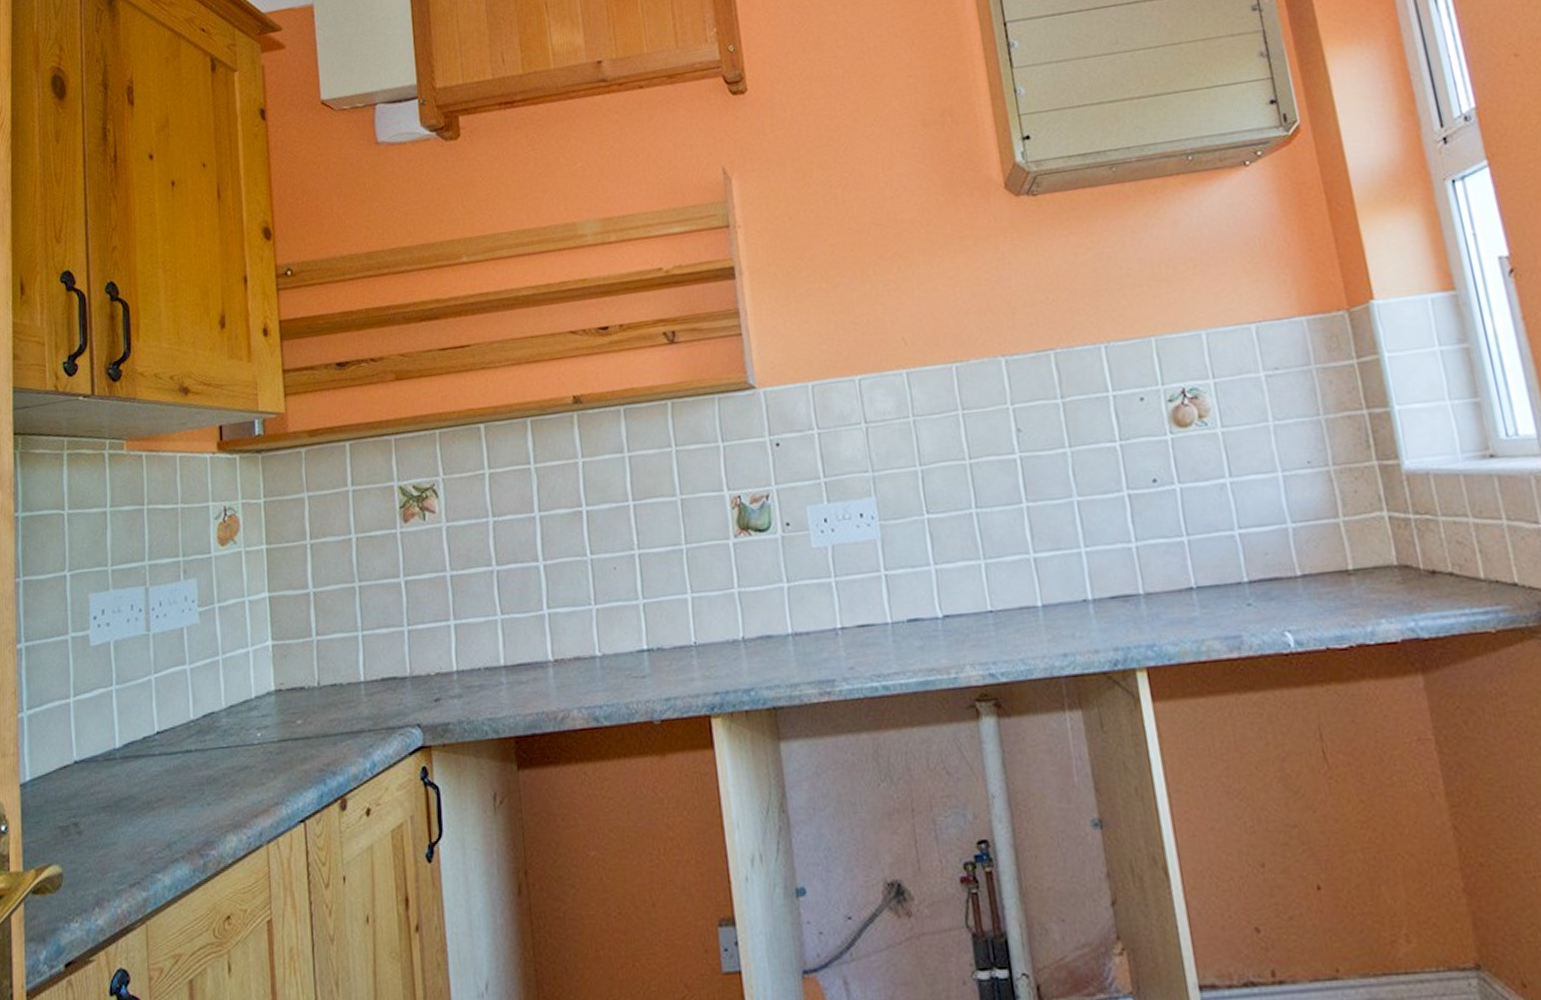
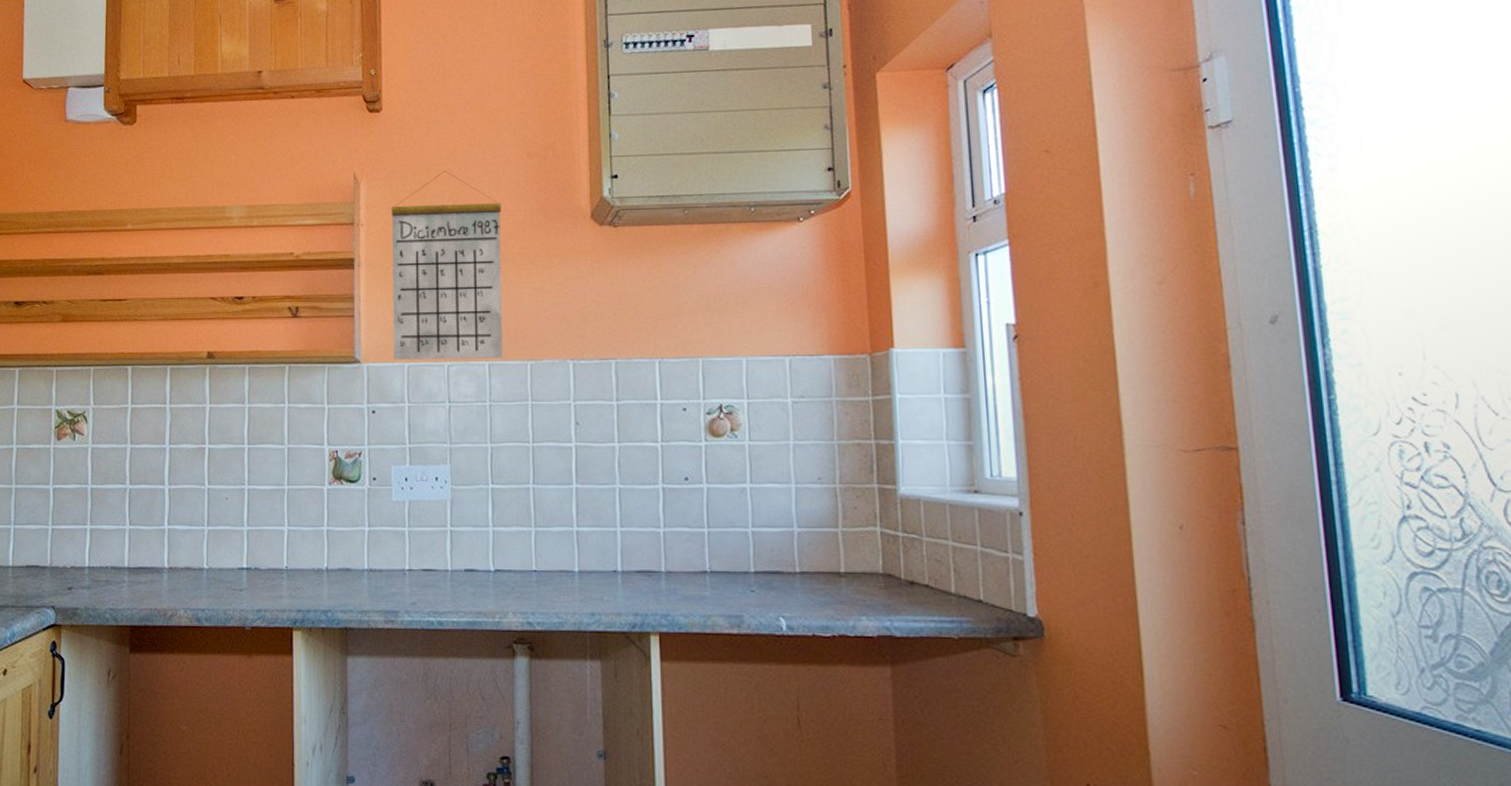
calendar: none [771,152,923,380] -> present [391,171,503,360]

